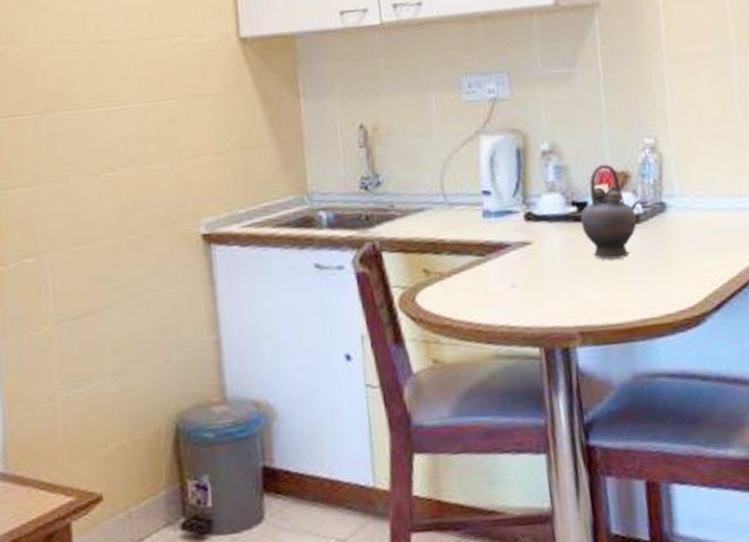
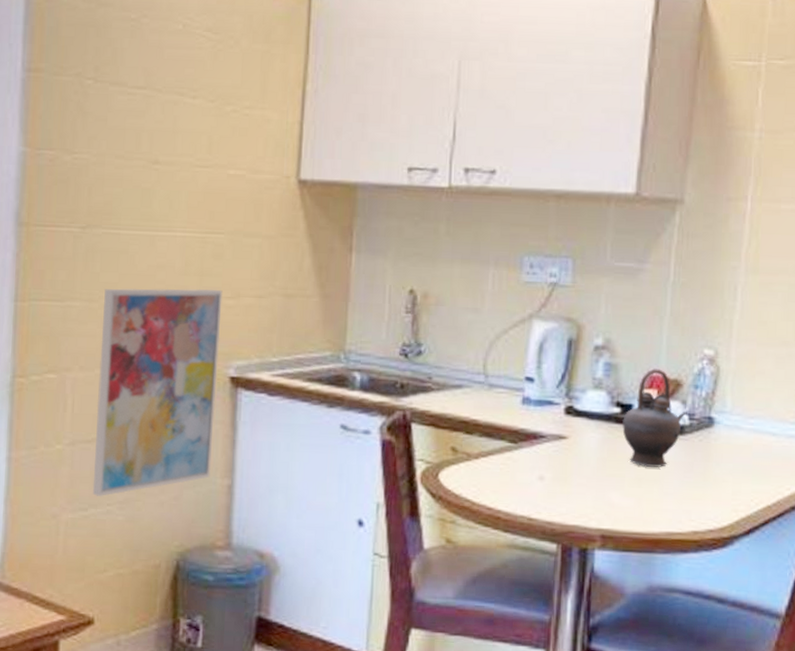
wall art: none [70,152,197,372] -> present [92,288,223,497]

